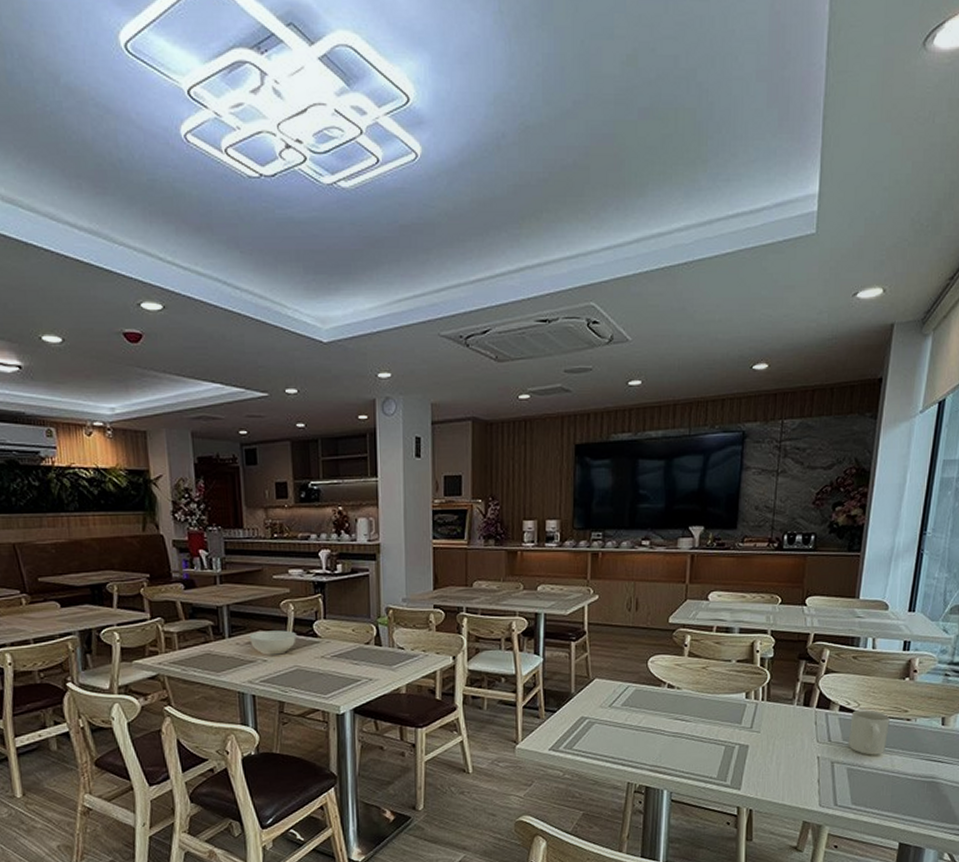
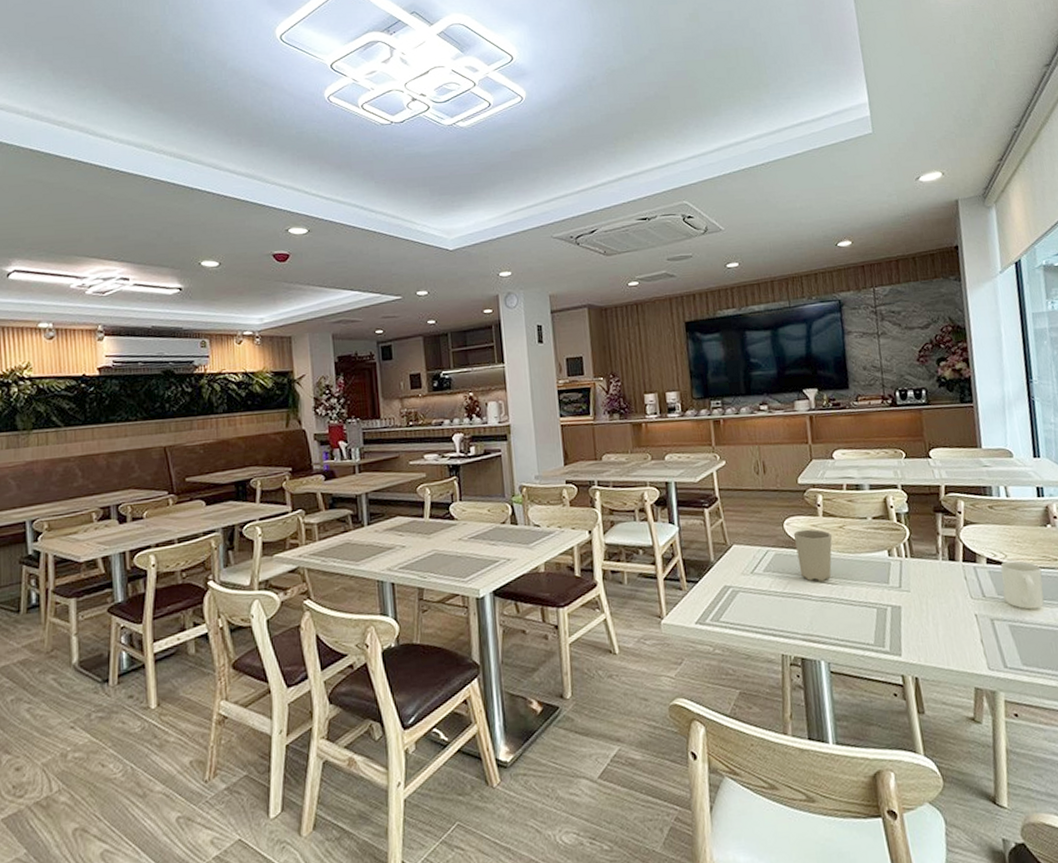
bowl: present [249,630,298,655] -> none [387,514,435,541]
cup: none [656,668,695,719] -> present [793,529,833,582]

